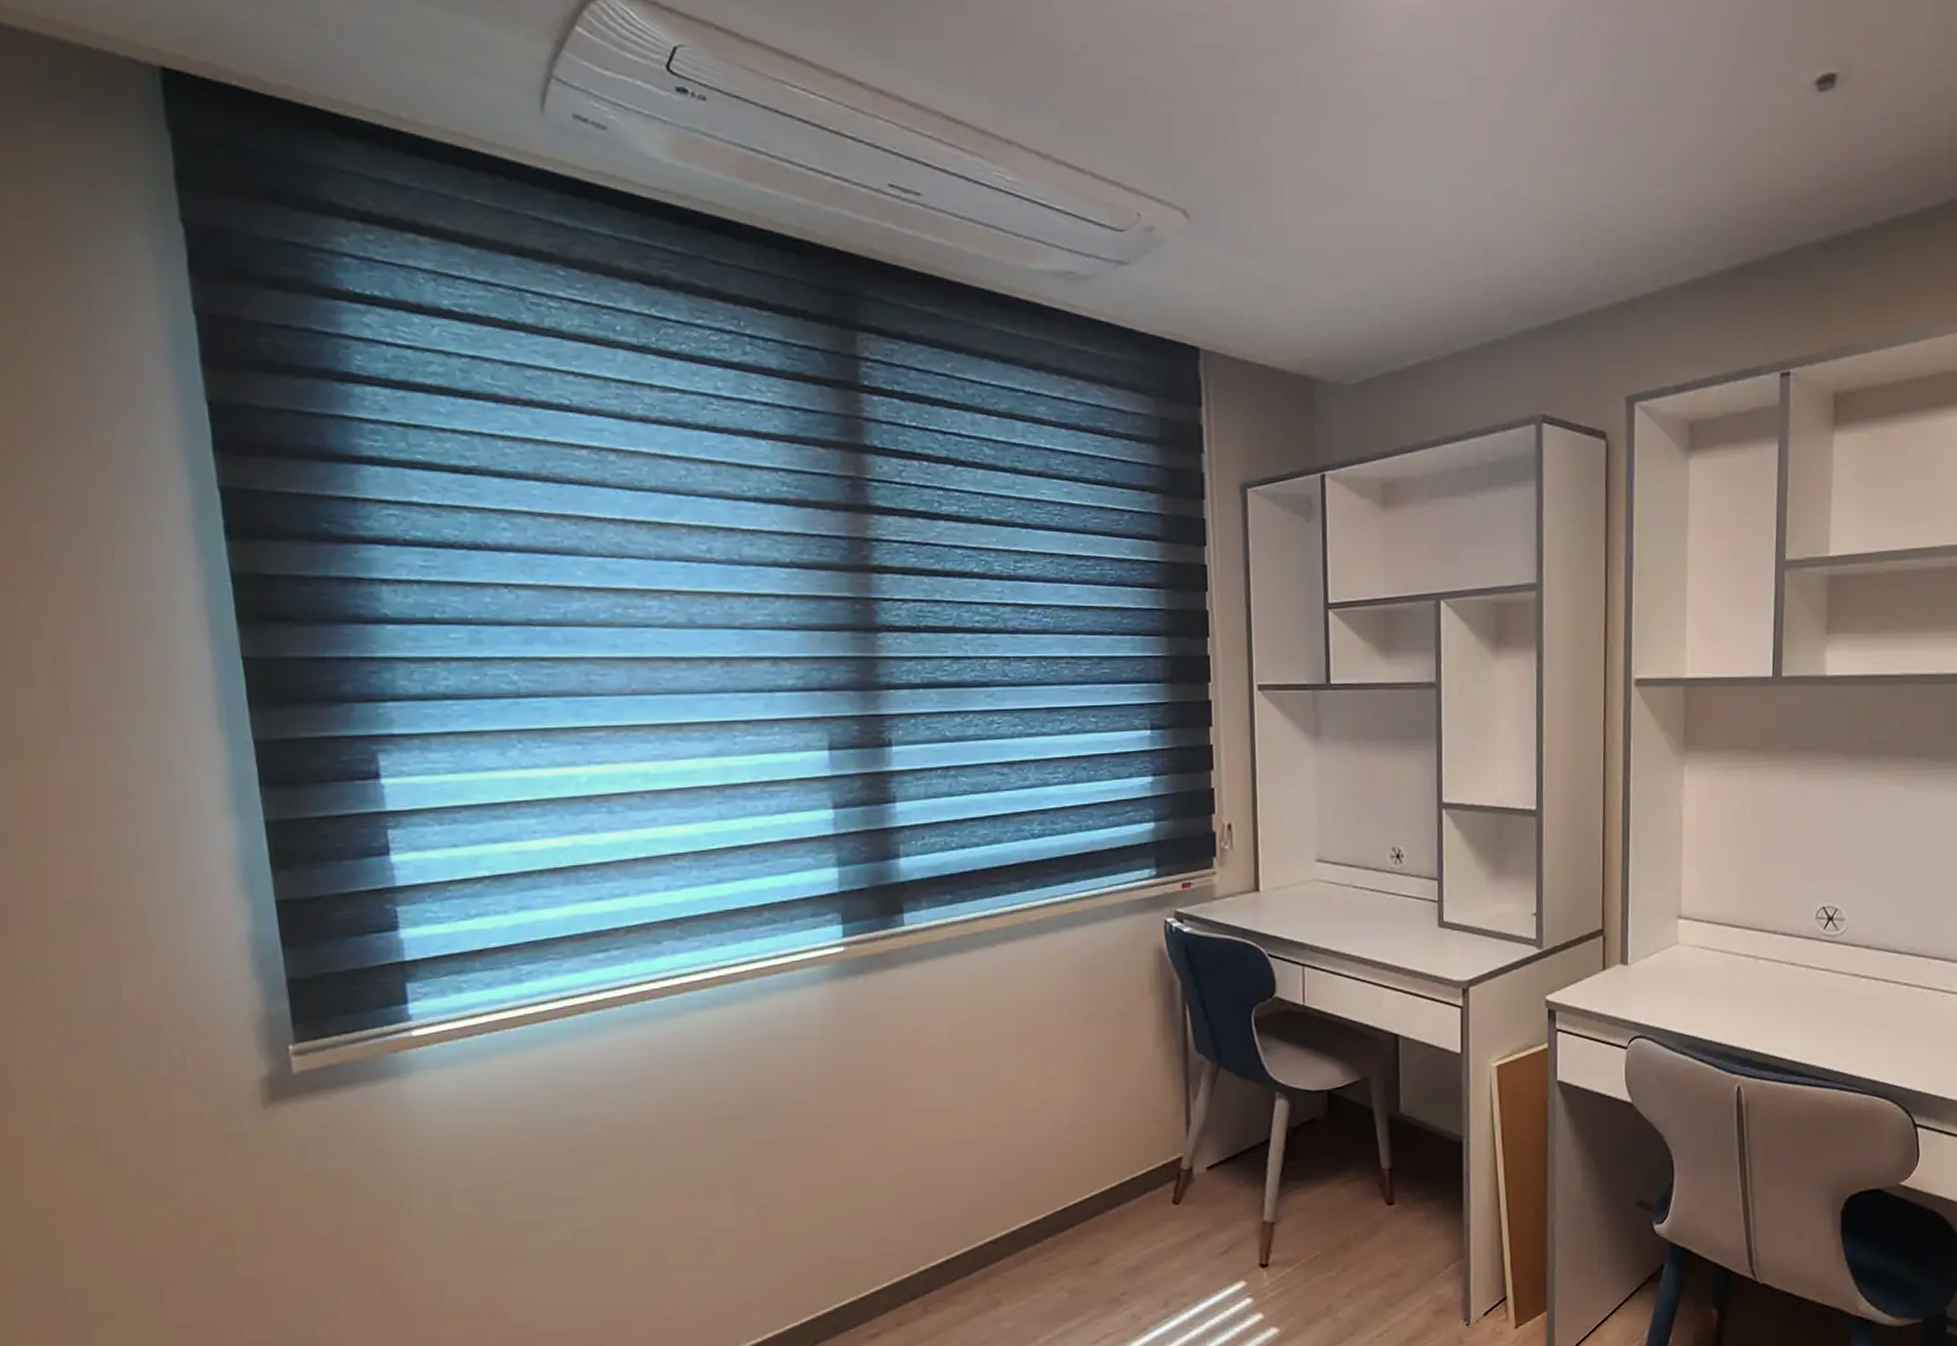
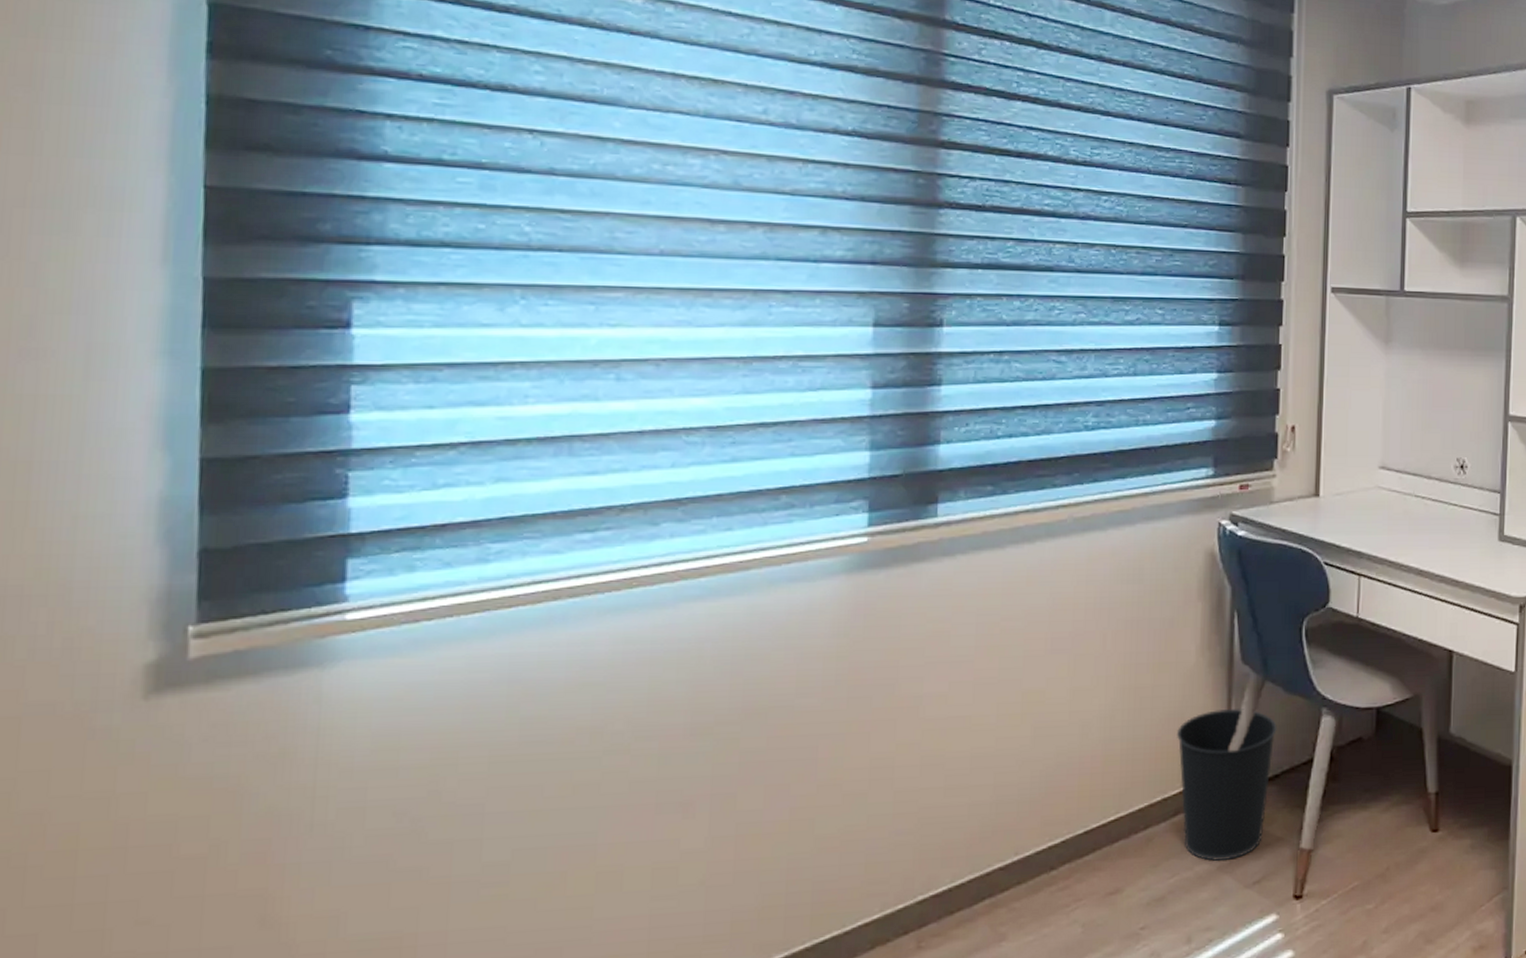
wastebasket: none [1141,1094,1234,1234] -> present [1177,708,1277,861]

